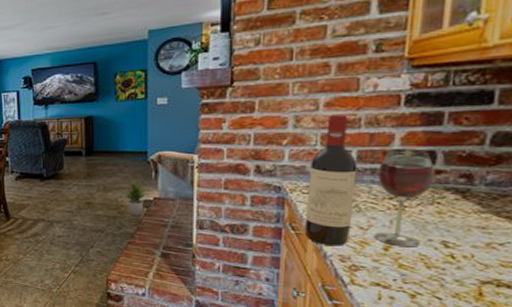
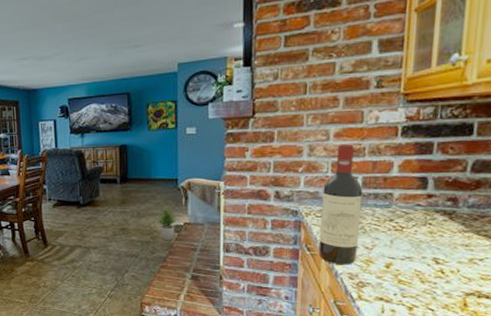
wineglass: present [374,149,436,247] -> none [378,175,428,265]

